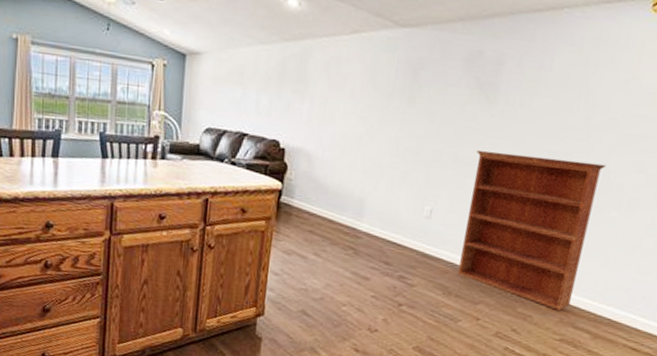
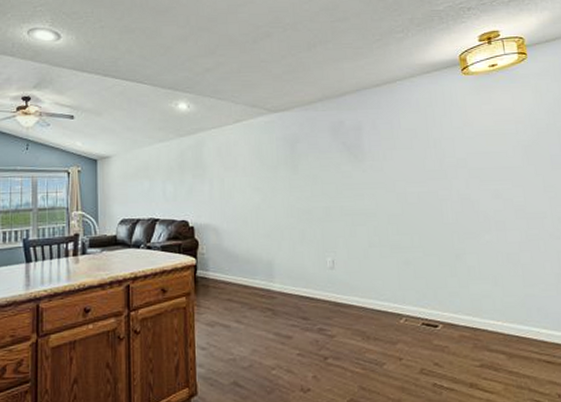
bookcase: present [458,149,607,311] -> none [358,196,478,336]

